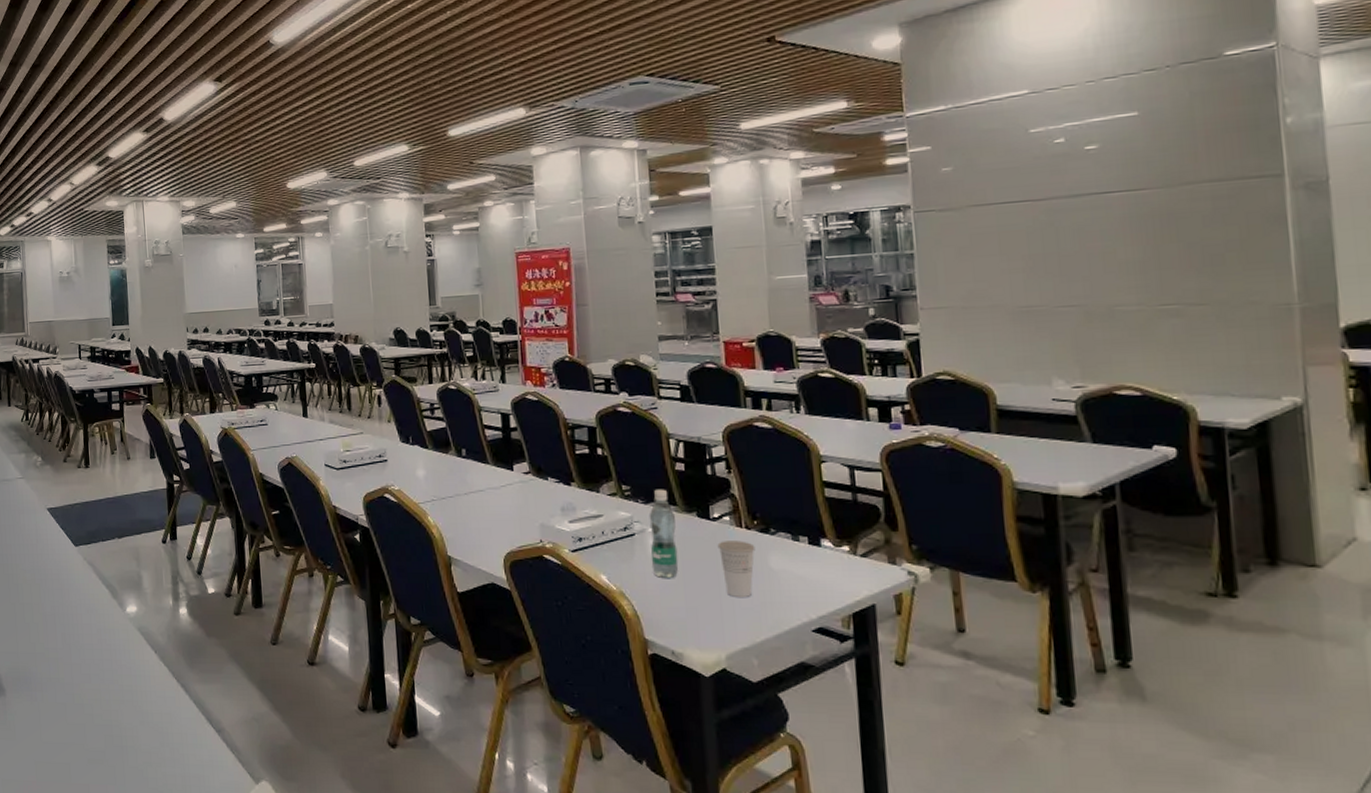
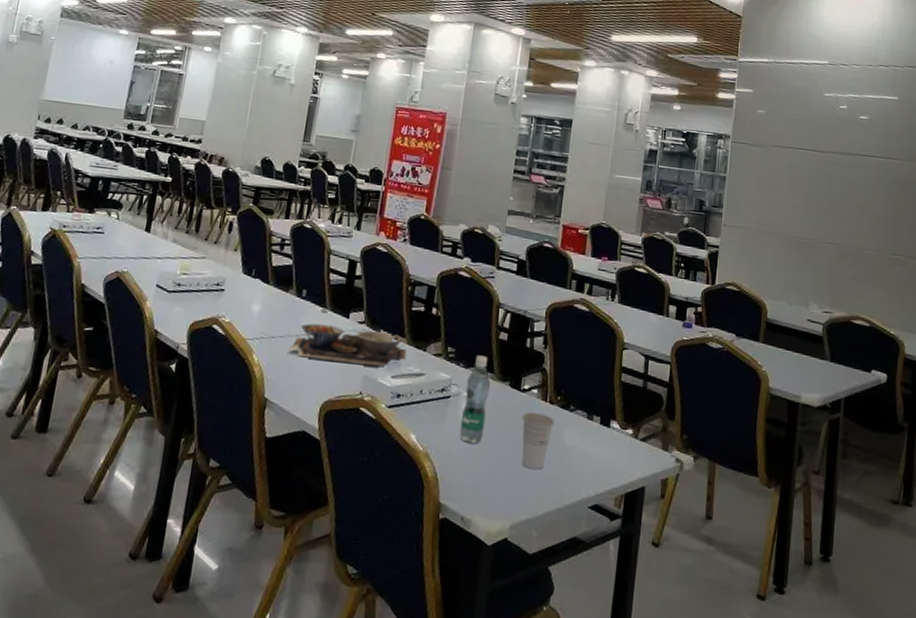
food tray: none [460,465,581,516] -> present [288,309,407,368]

